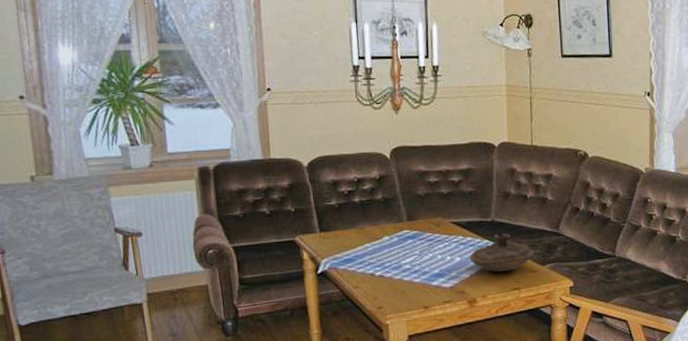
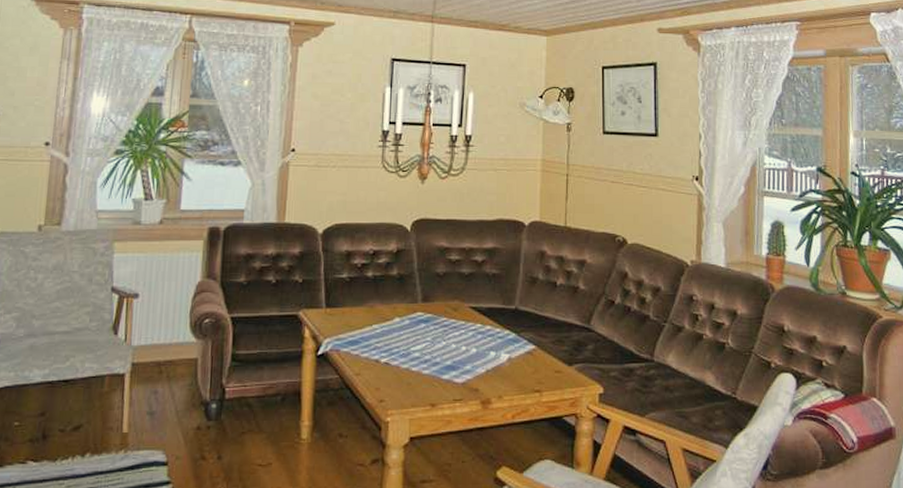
decorative bowl: present [469,233,534,272] -> none [487,325,560,369]

